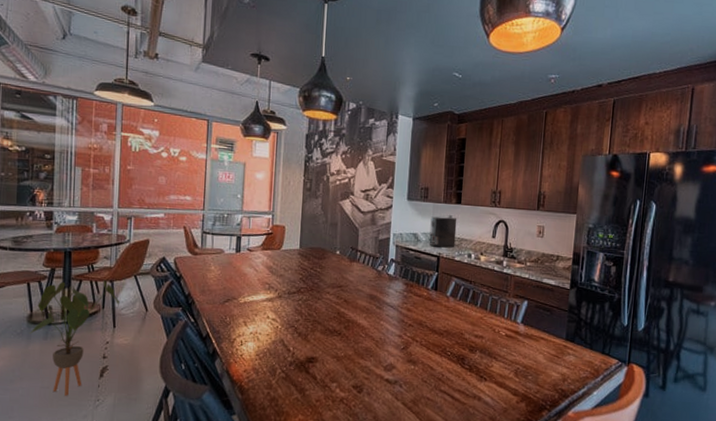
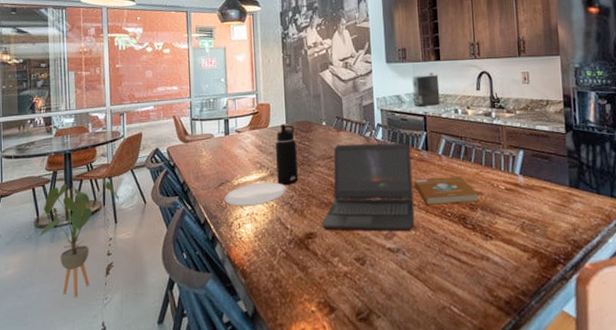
plate: none [229,303,293,326] -> present [224,182,286,207]
water bottle: none [285,248,308,309] -> present [275,124,298,186]
laptop computer: none [324,275,421,366] -> present [322,143,415,232]
book: none [419,317,479,345] -> present [414,176,479,205]

